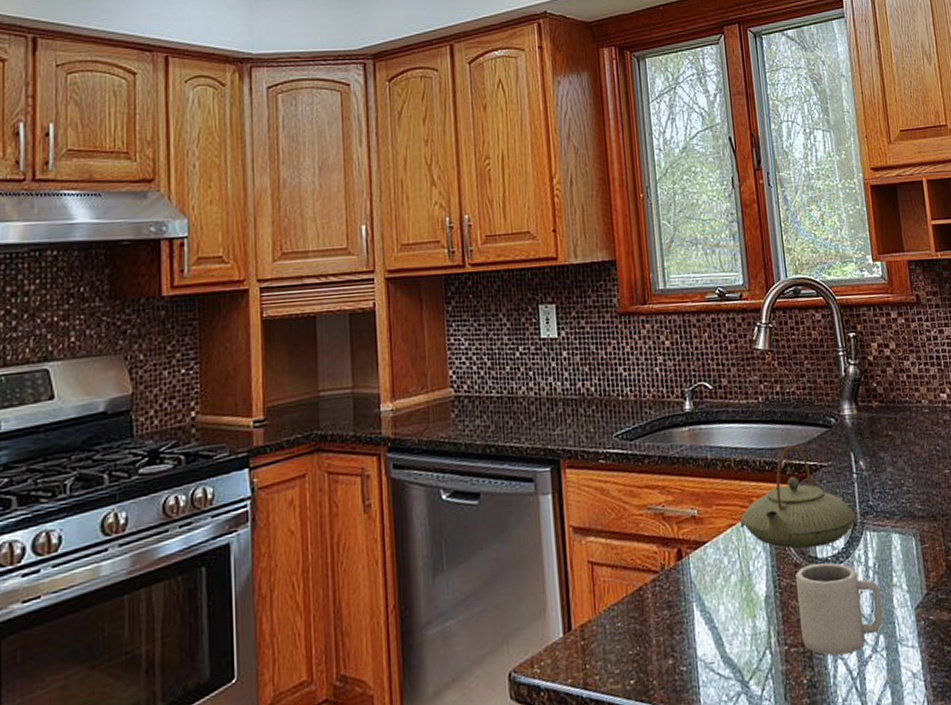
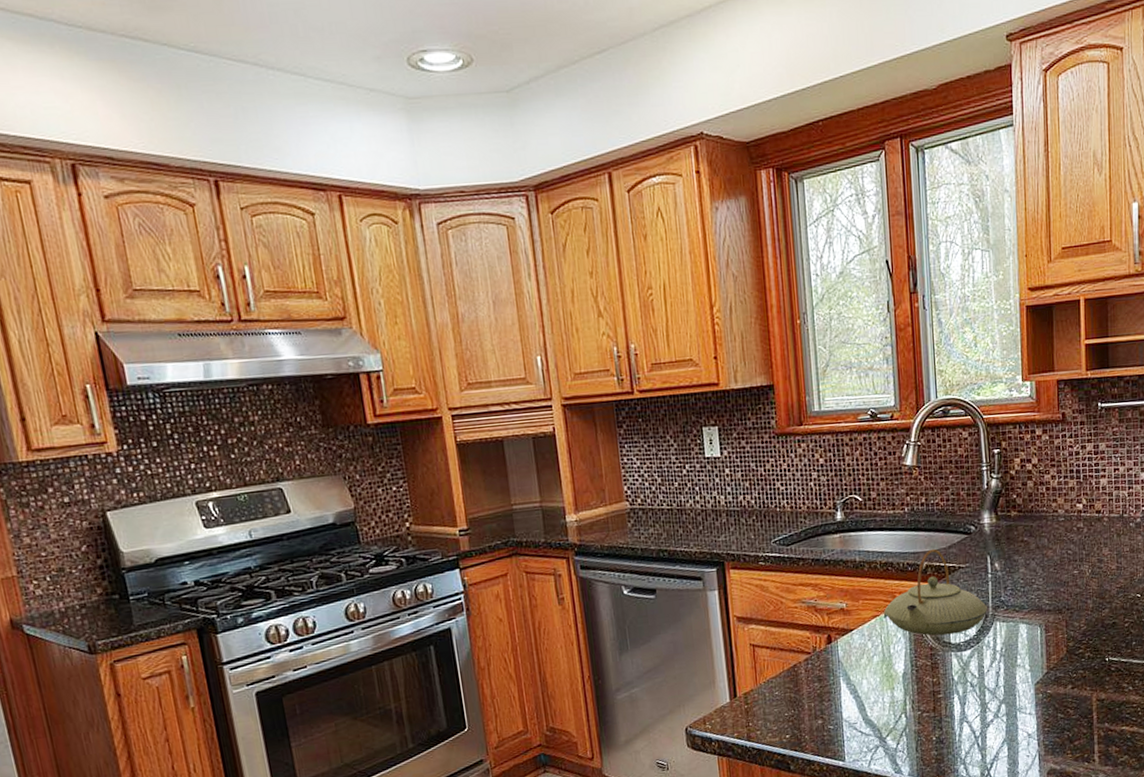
cup: present [796,562,883,656] -> none [931,647,1006,720]

